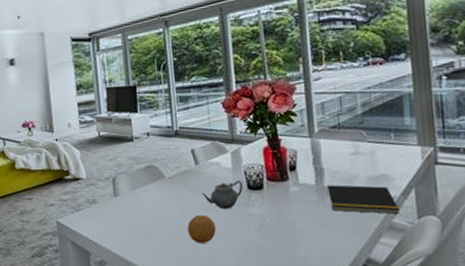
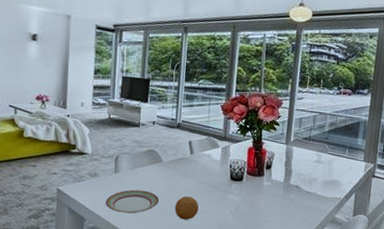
plate: none [109,213,168,242] -> present [105,189,159,214]
teapot: present [202,181,243,209] -> none [192,172,227,194]
notepad: present [326,185,399,214] -> none [291,184,341,211]

